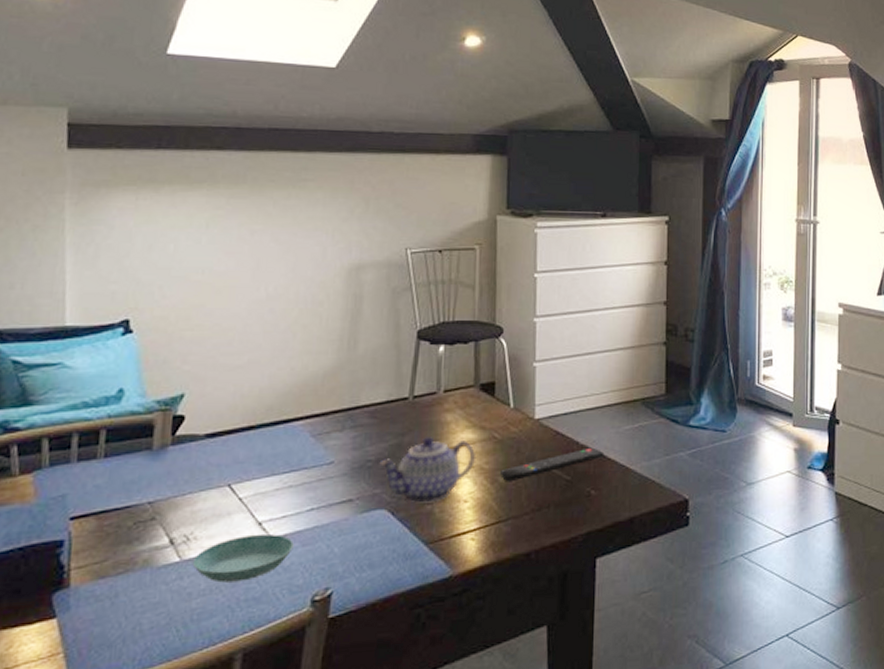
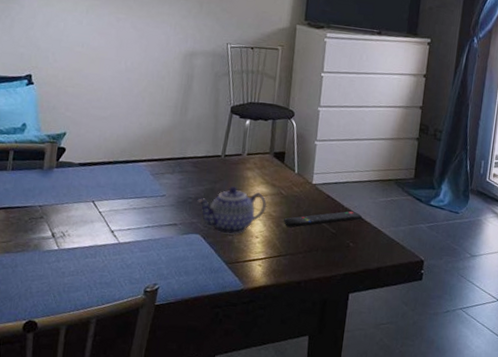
saucer: present [192,533,294,583] -> none [66,238,135,270]

